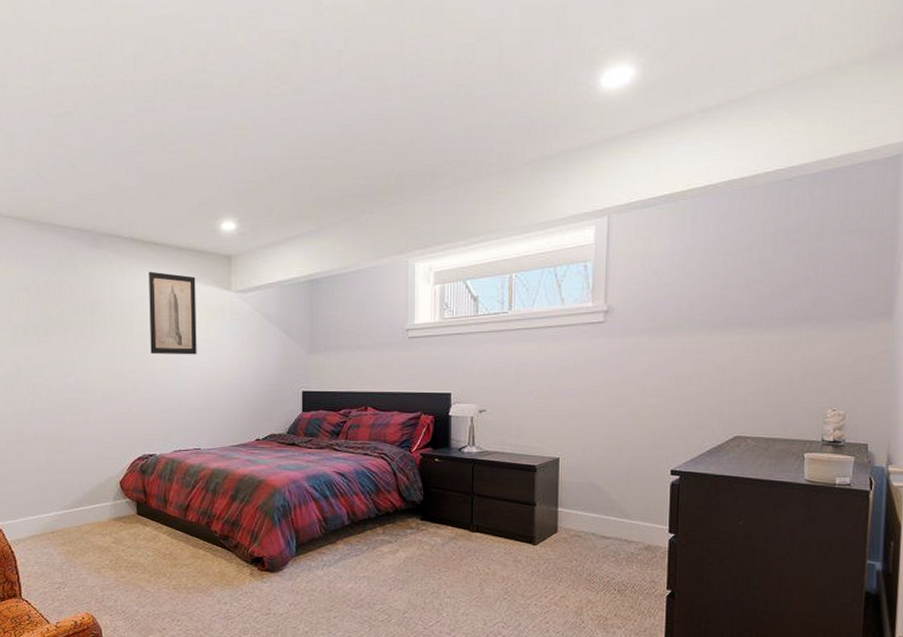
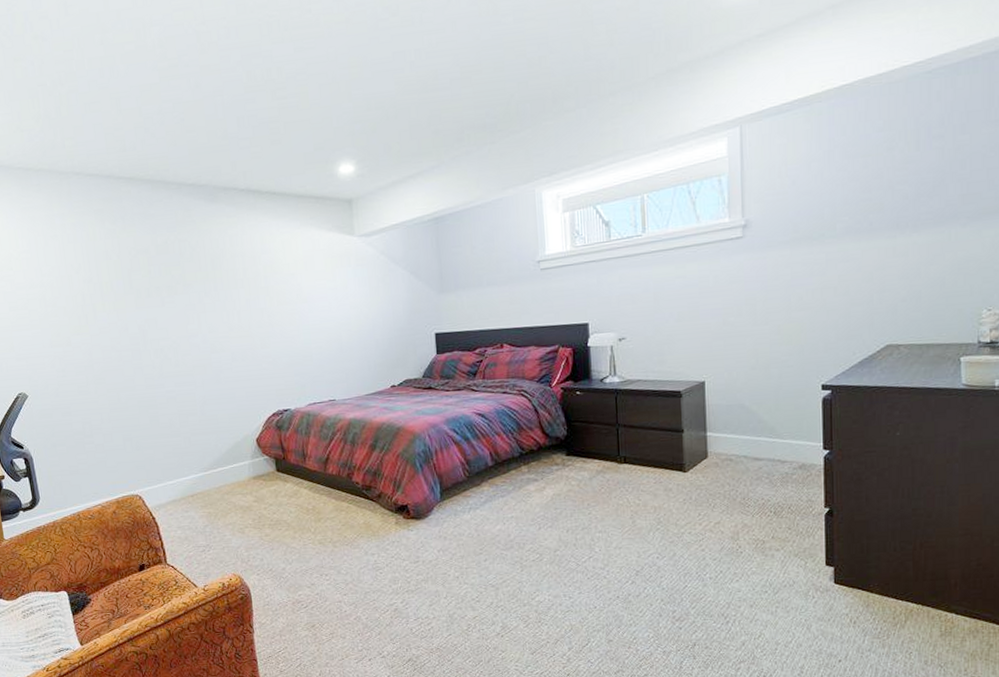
wall art: present [149,271,197,355] -> none [268,222,325,307]

